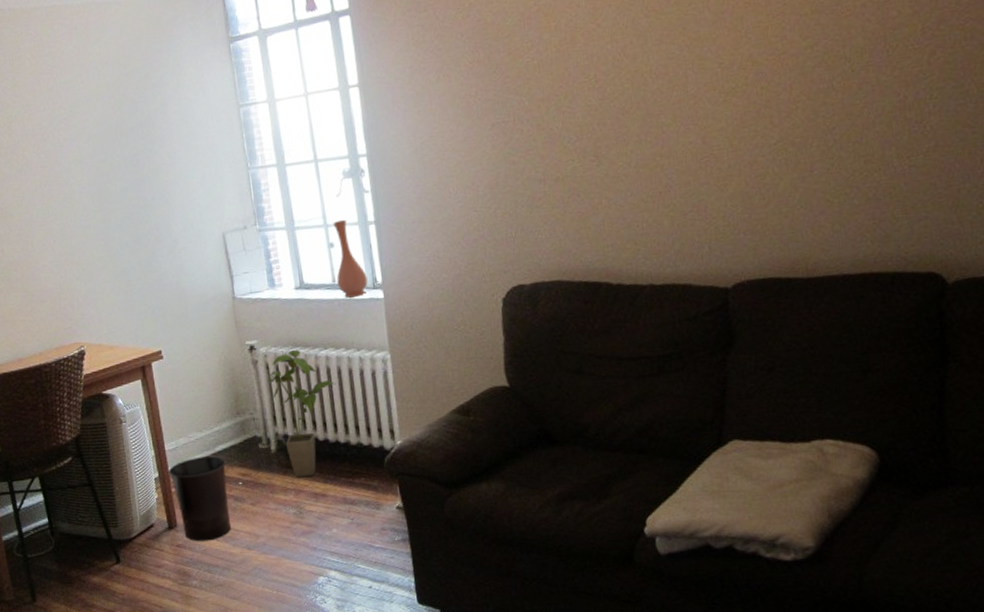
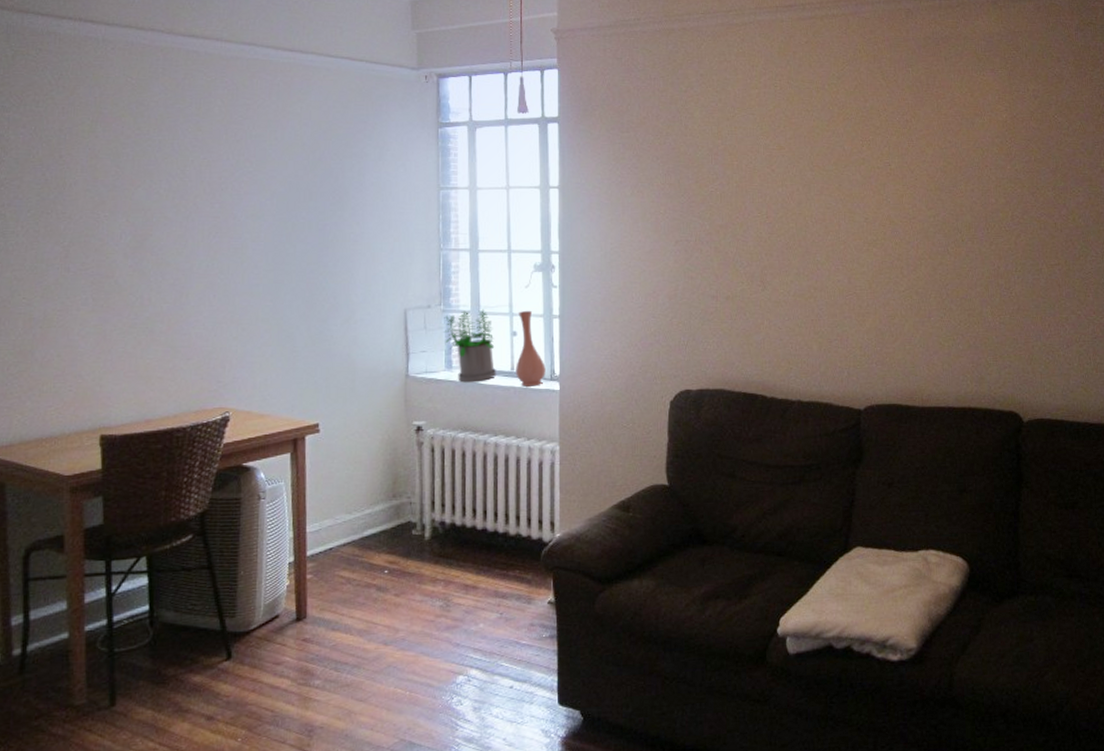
waste bin: present [169,456,232,541] -> none [307,541,374,635]
potted plant: none [261,224,320,299] -> present [444,309,497,383]
house plant: present [267,349,336,477] -> none [431,433,502,567]

